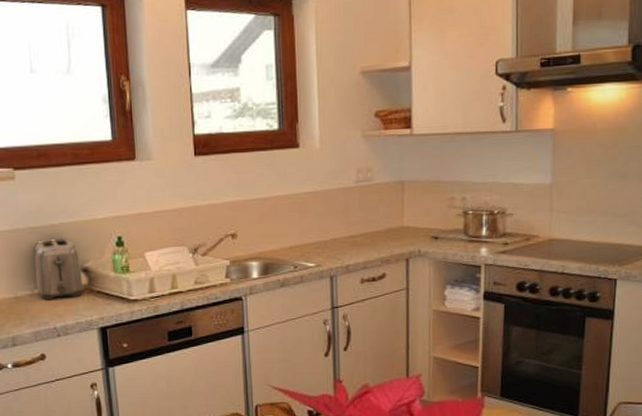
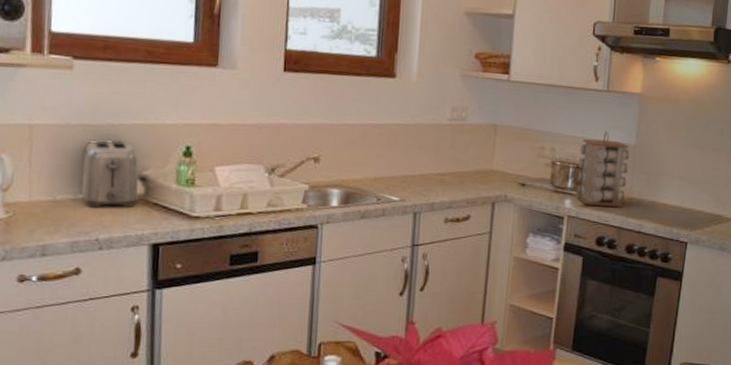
spice rack: none [491,173,546,252] -> present [576,131,630,208]

